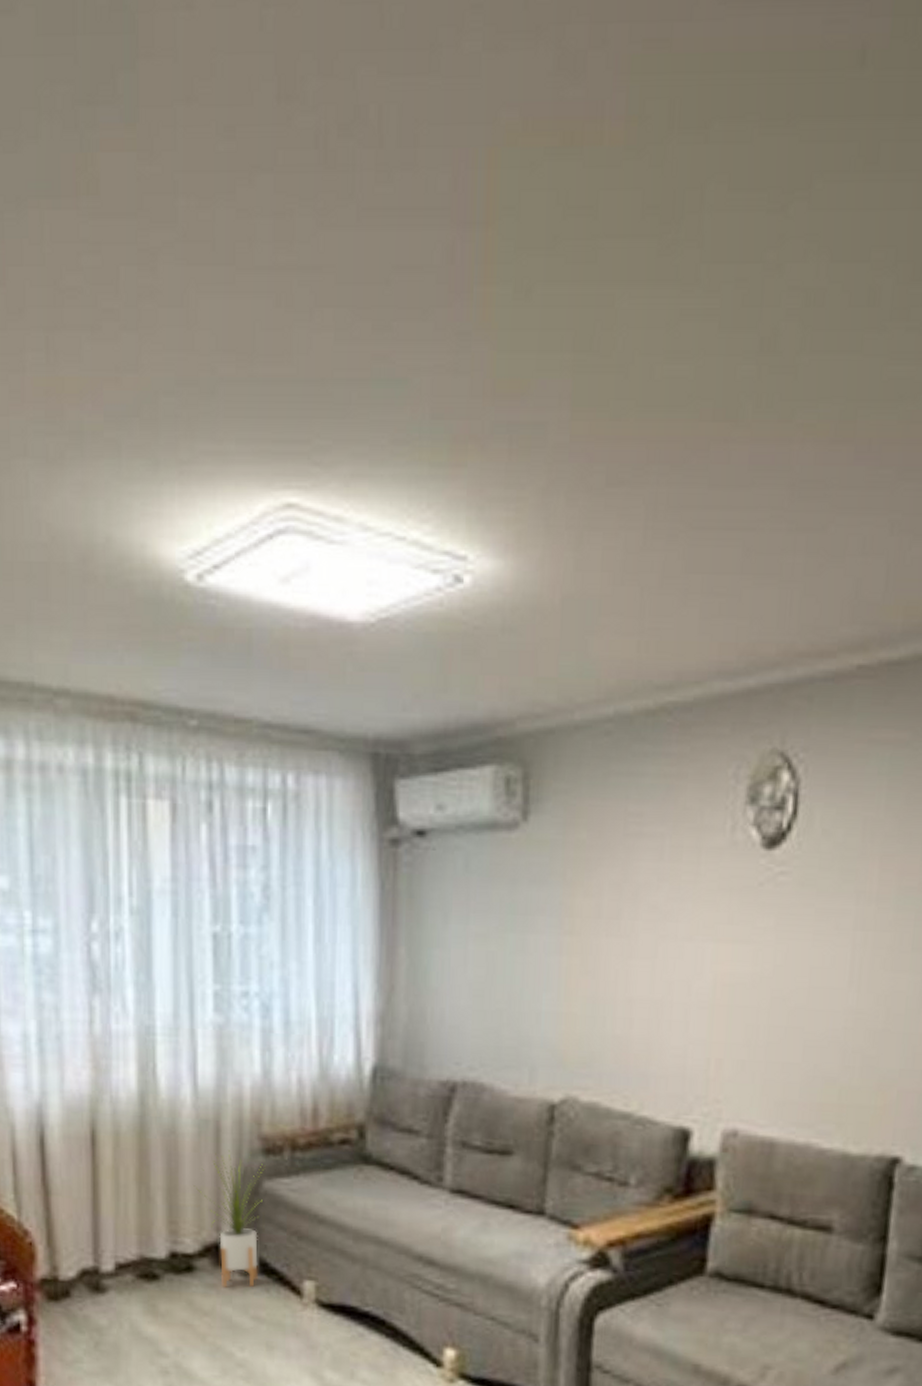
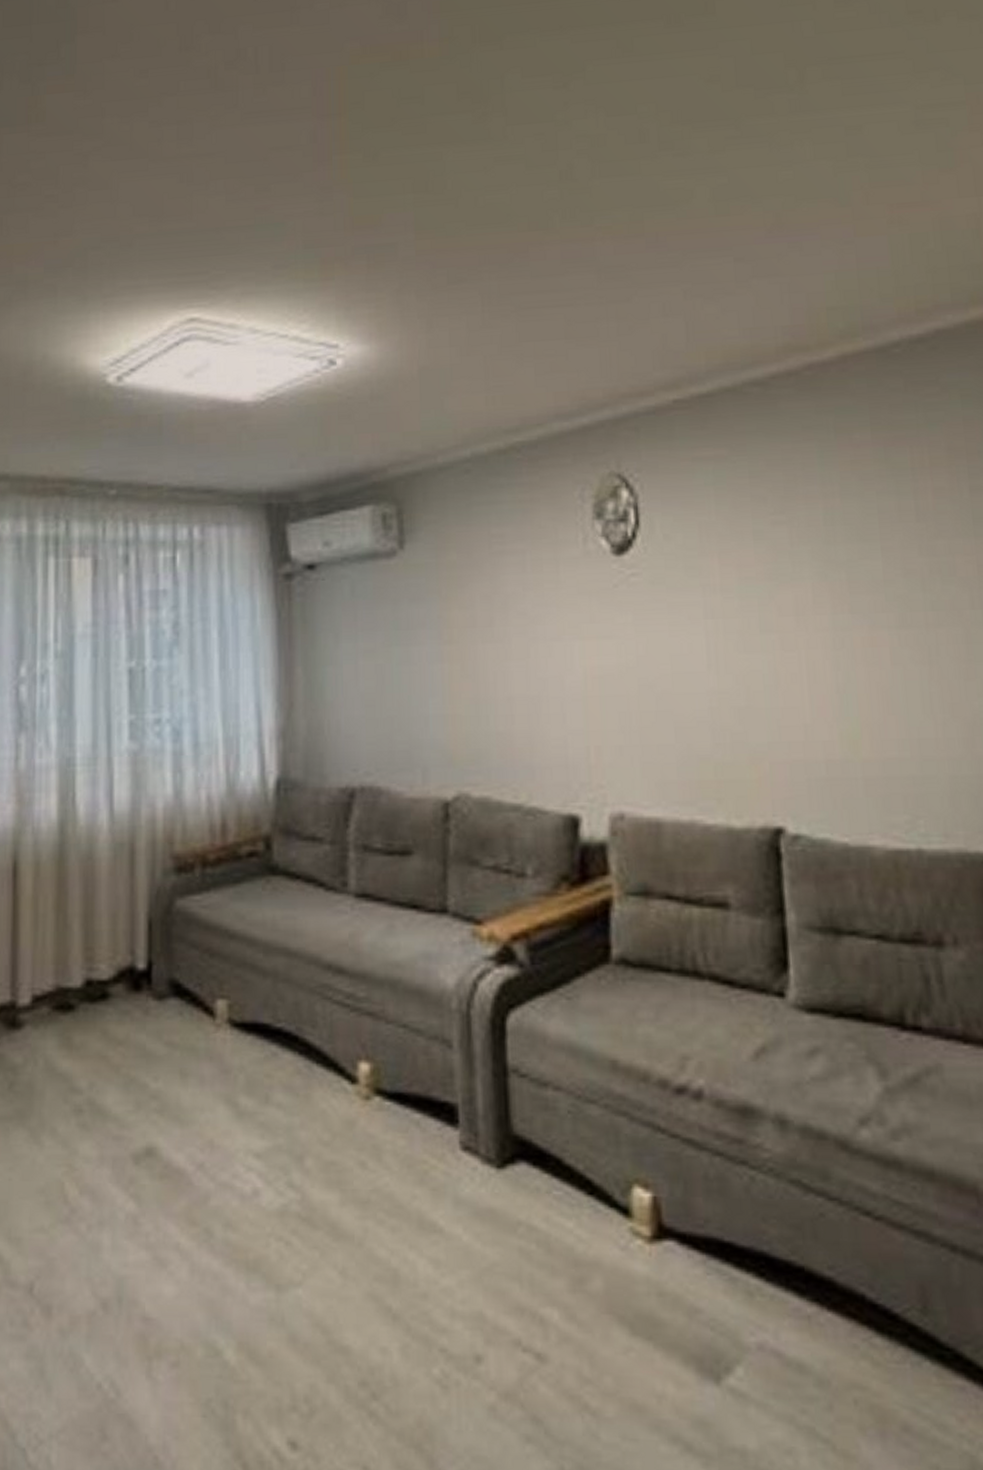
house plant: present [193,1150,265,1287] -> none [109,872,178,1013]

